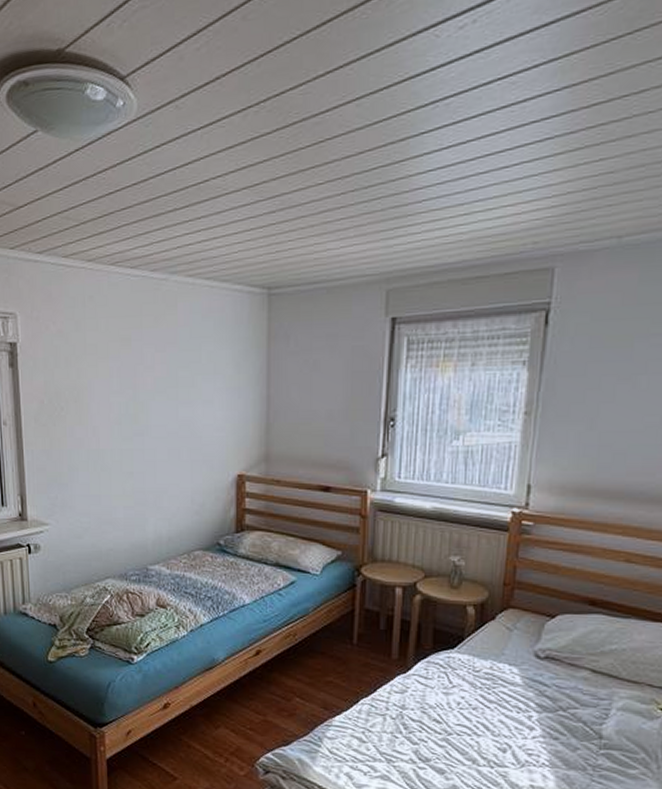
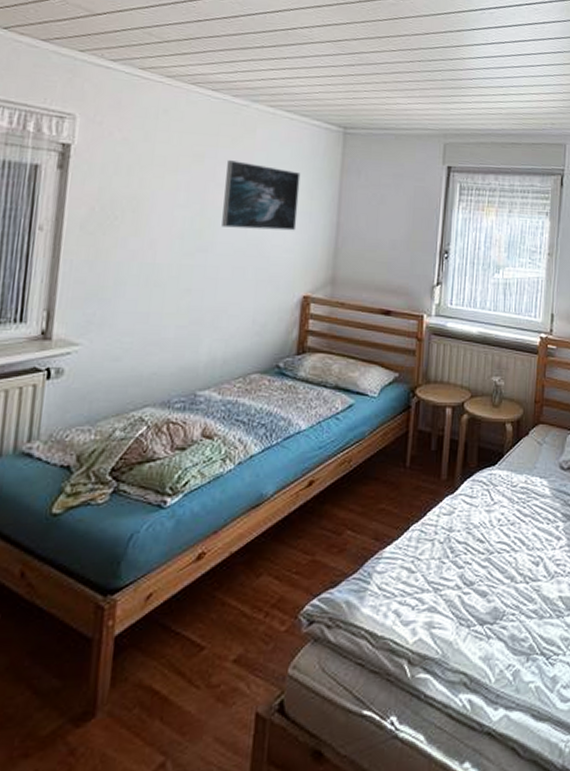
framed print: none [153,340,226,410] -> present [222,160,301,231]

